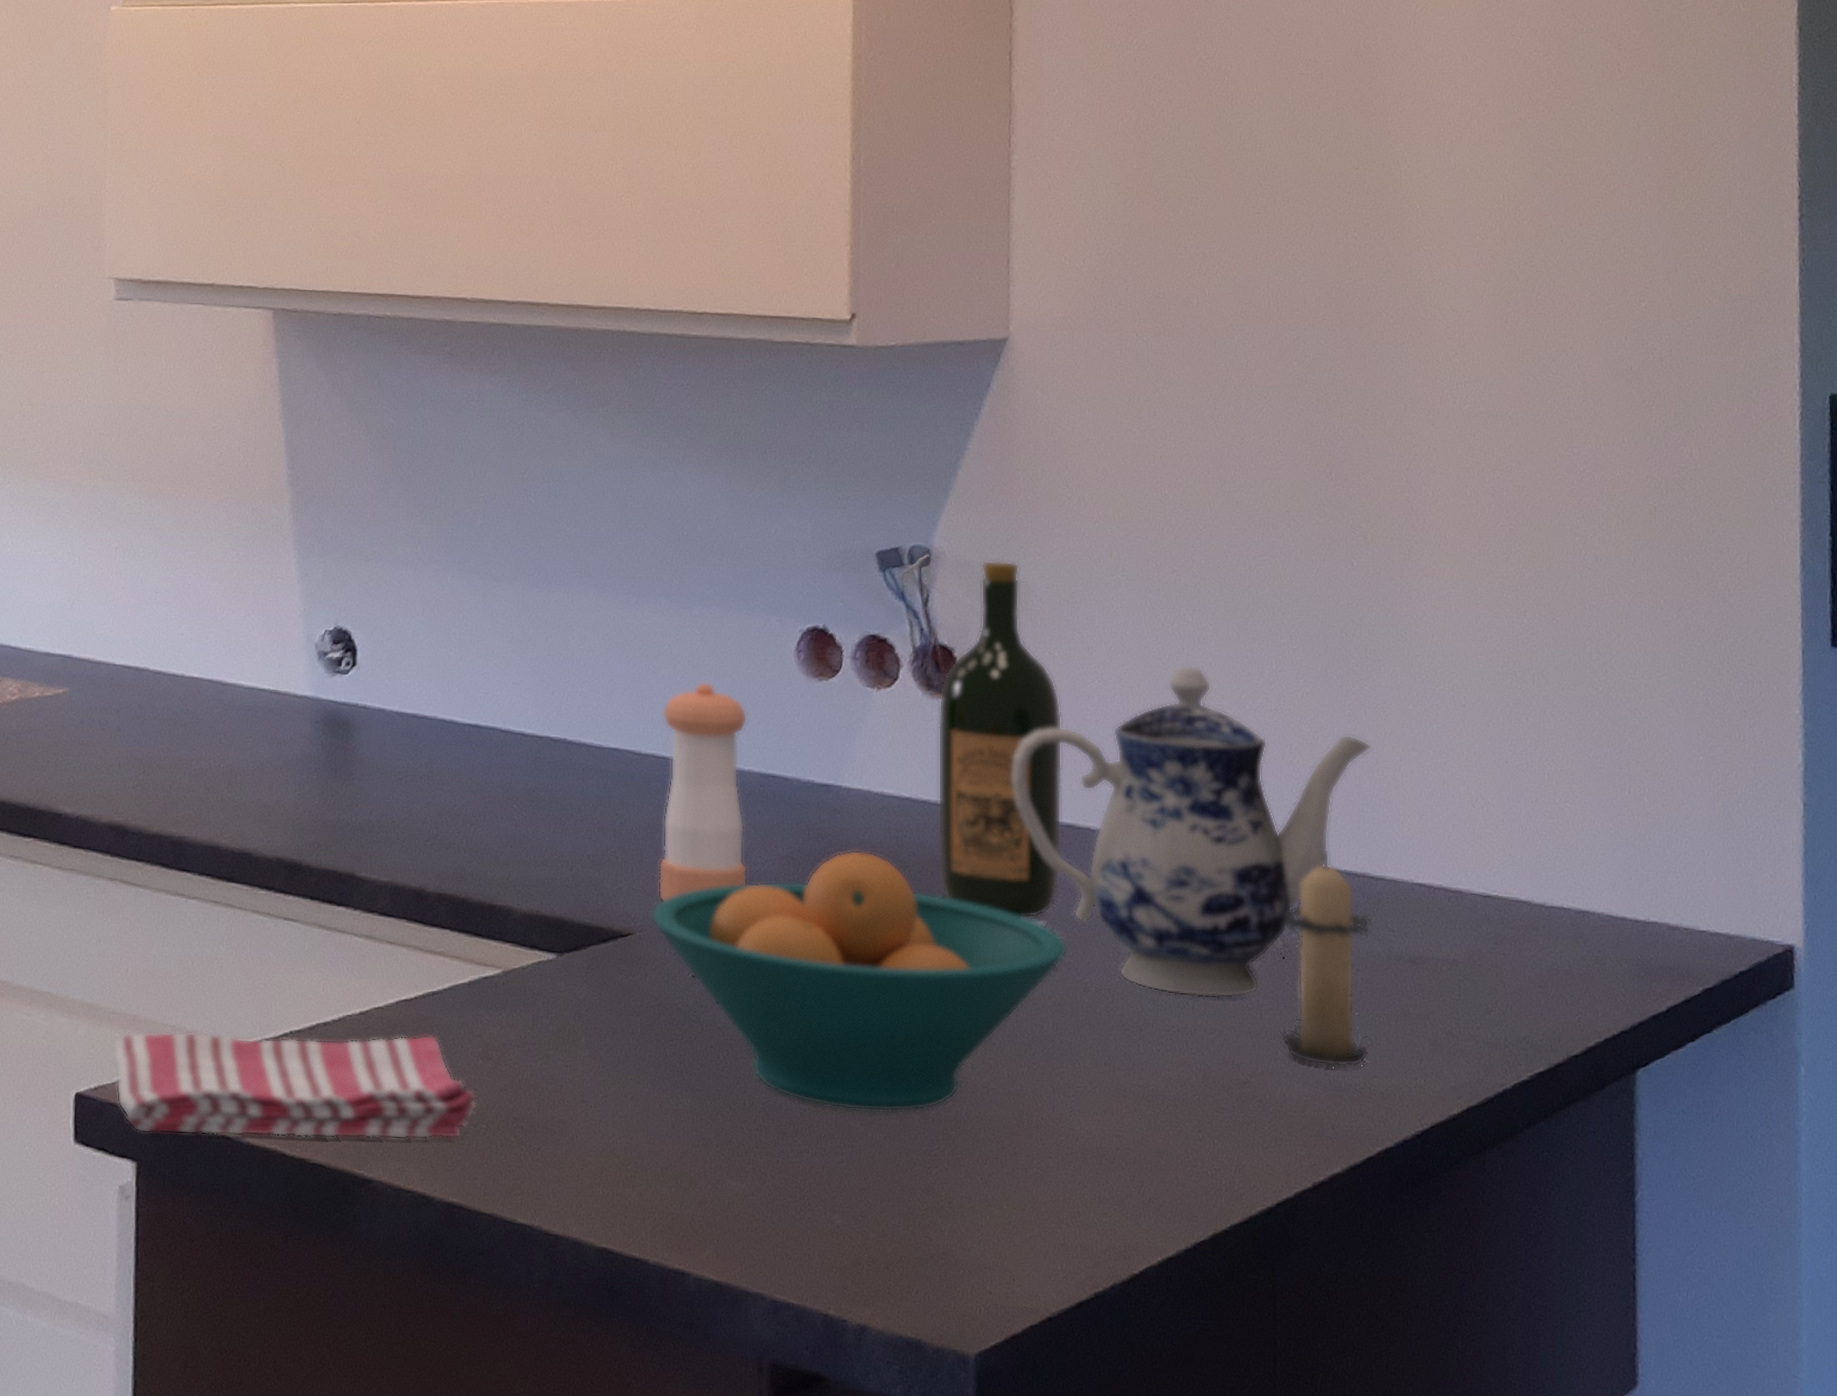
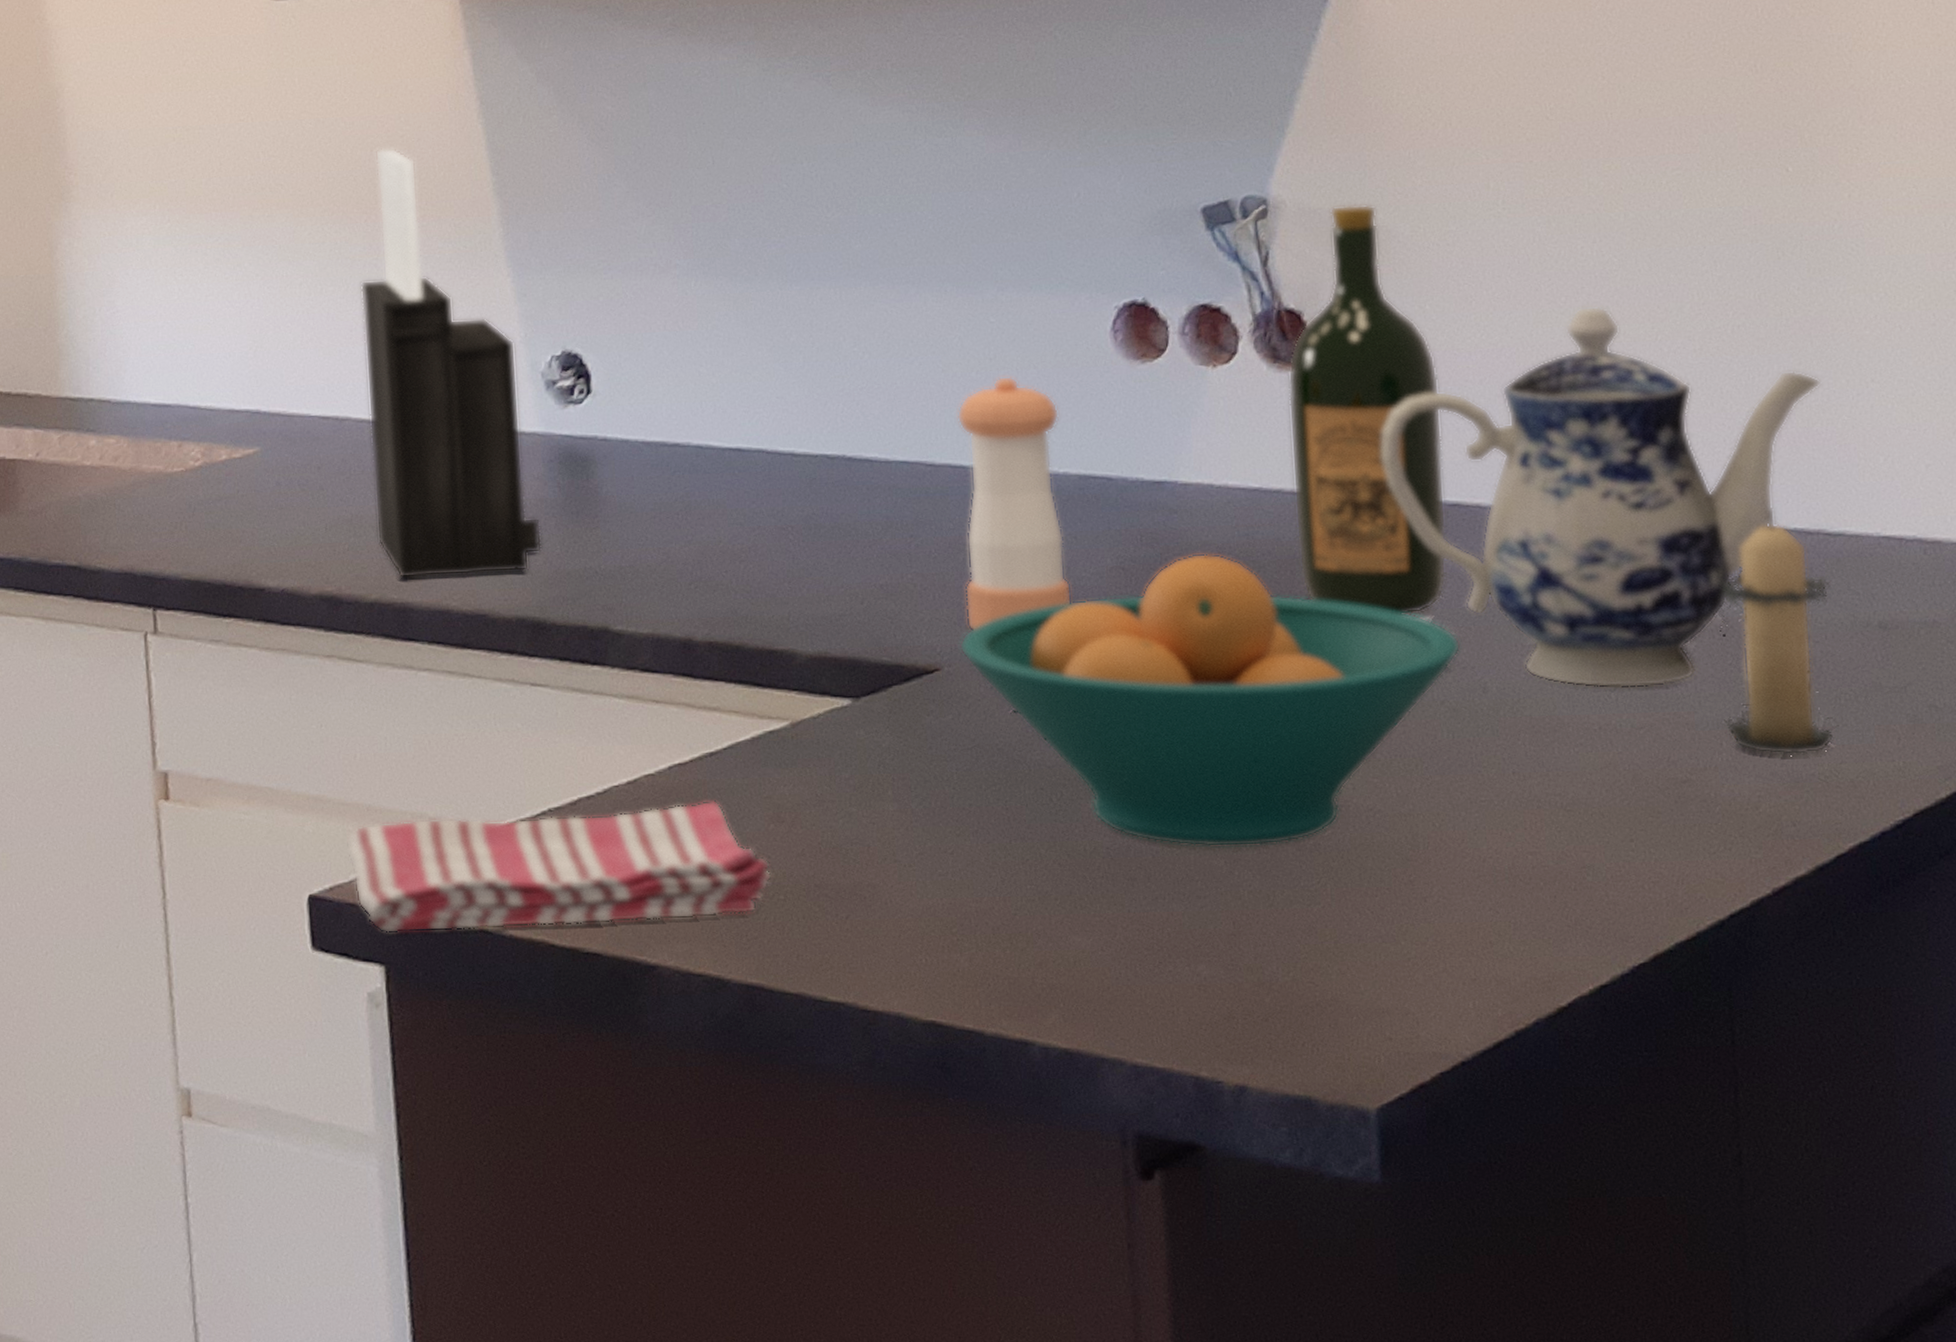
knife block: none [163,436,304,818] -> present [360,148,543,579]

